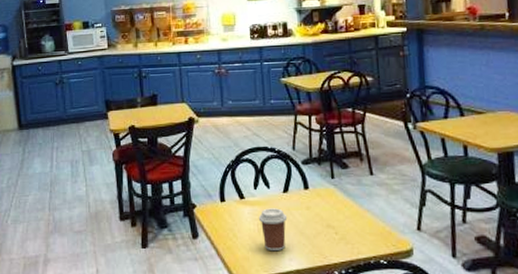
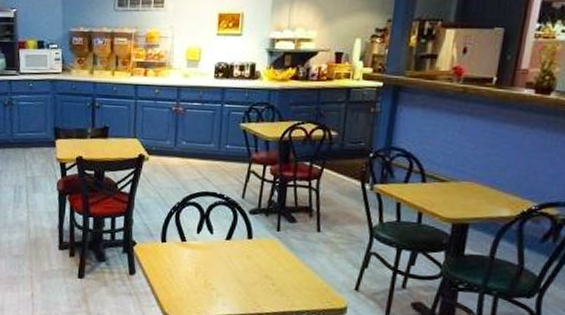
coffee cup: present [258,208,288,252] -> none [197,253,227,296]

